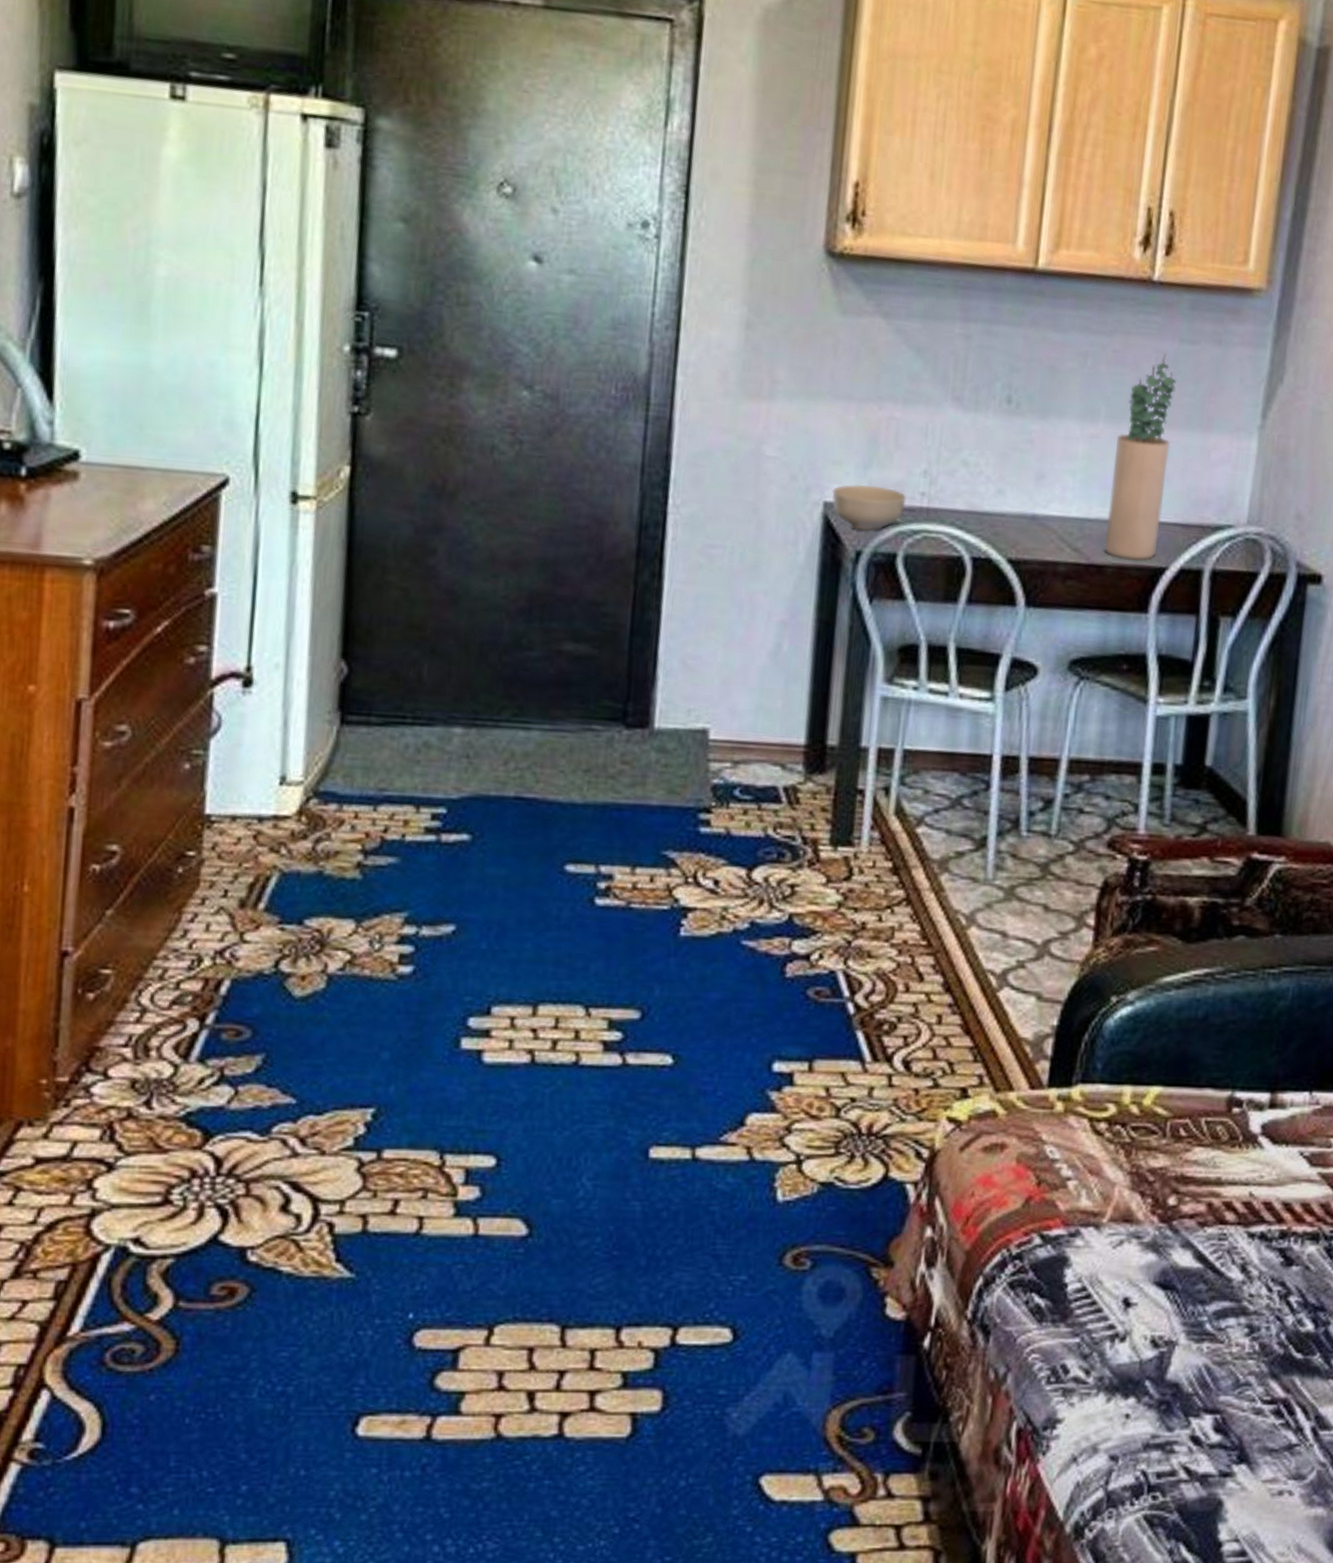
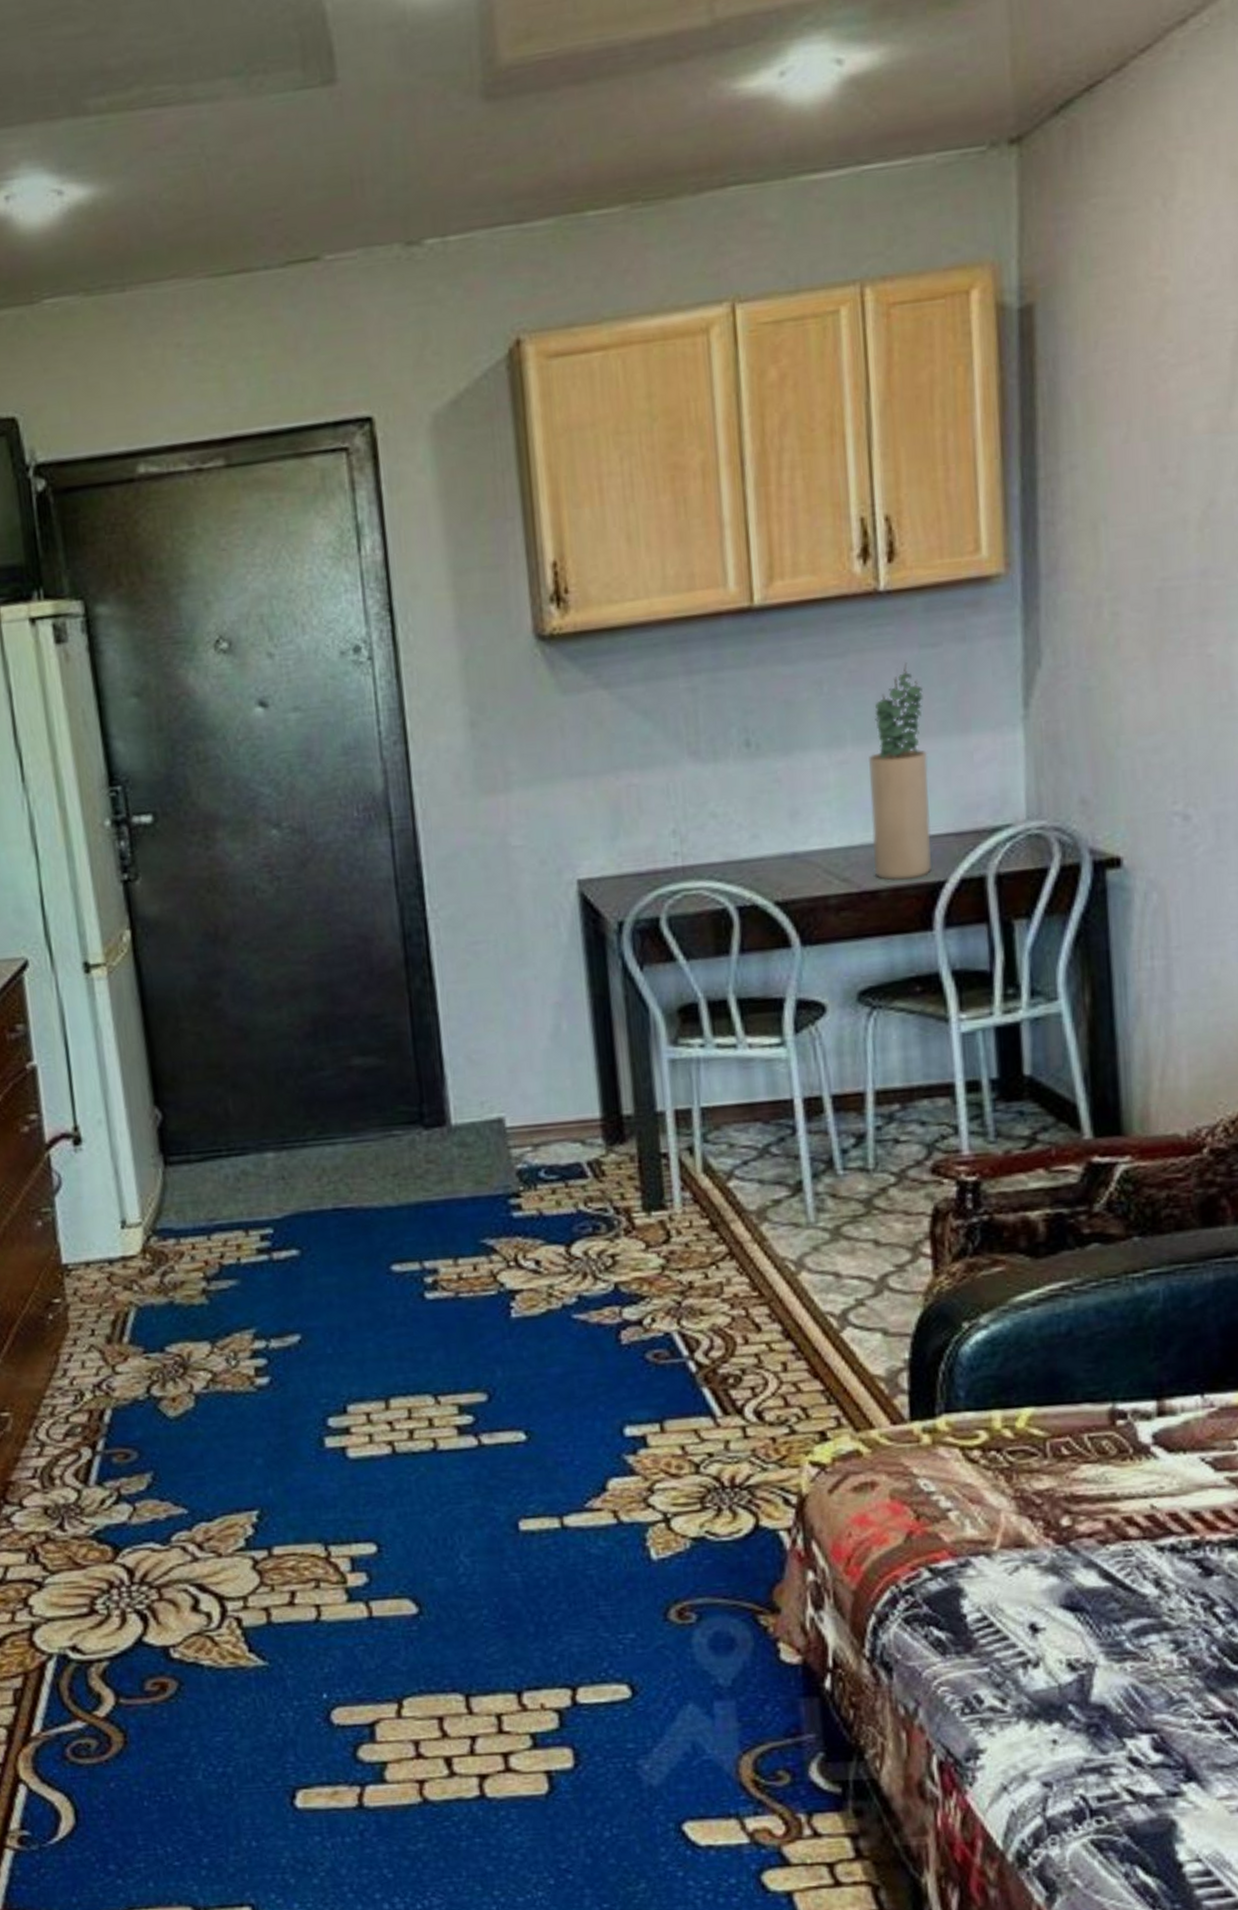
bowl: present [832,484,906,531] -> none [583,854,660,901]

